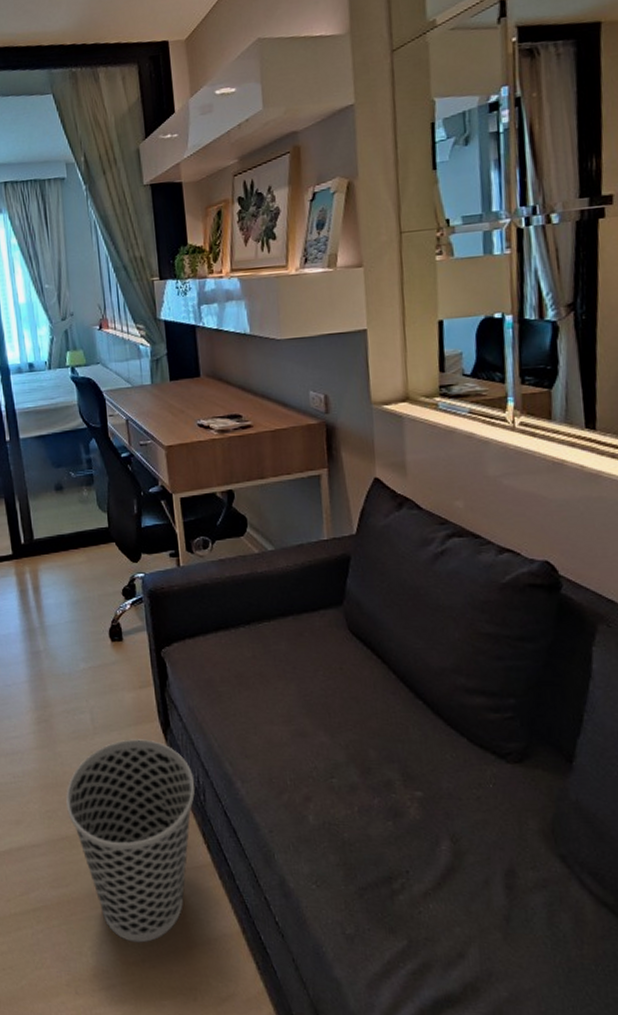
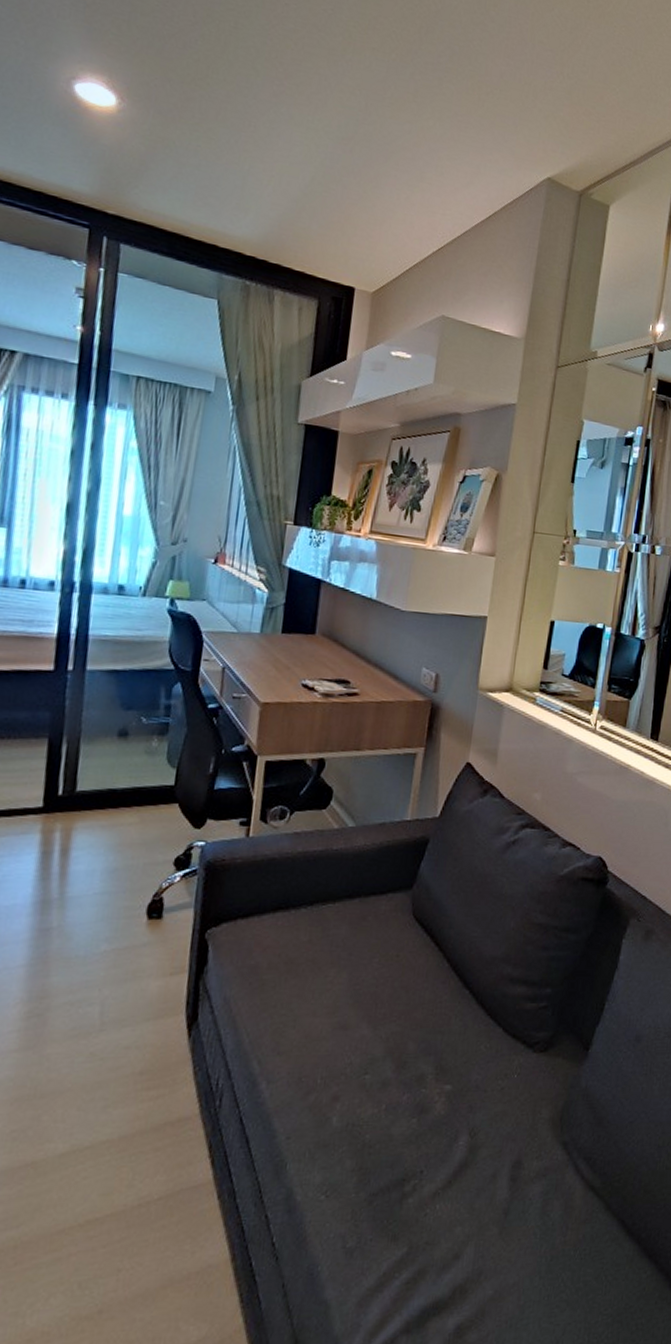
wastebasket: present [66,739,196,943] -> none [41,1036,213,1290]

